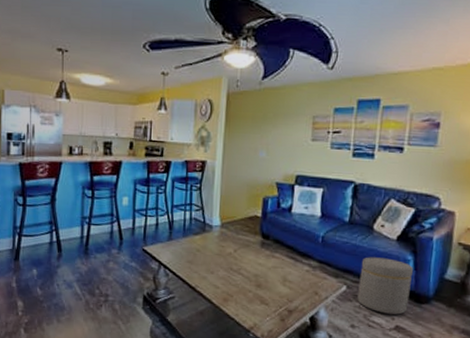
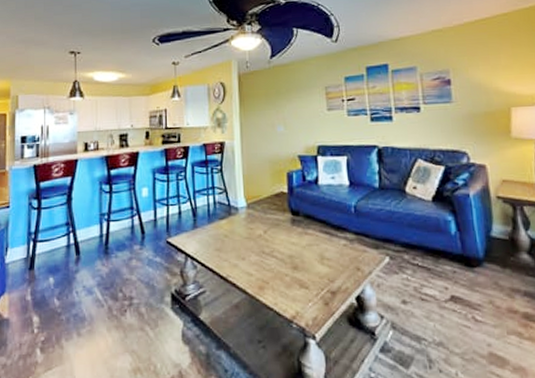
ottoman: present [357,257,414,315] -> none [400,221,460,283]

